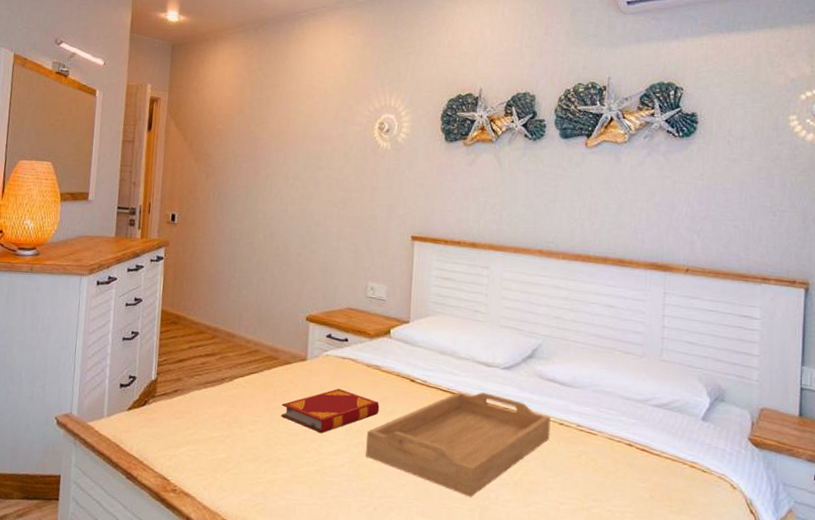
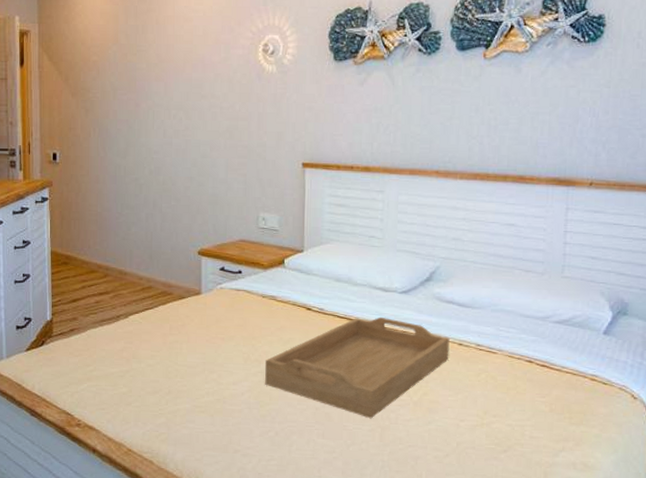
hardback book: present [280,389,380,434] -> none [178,321,277,365]

